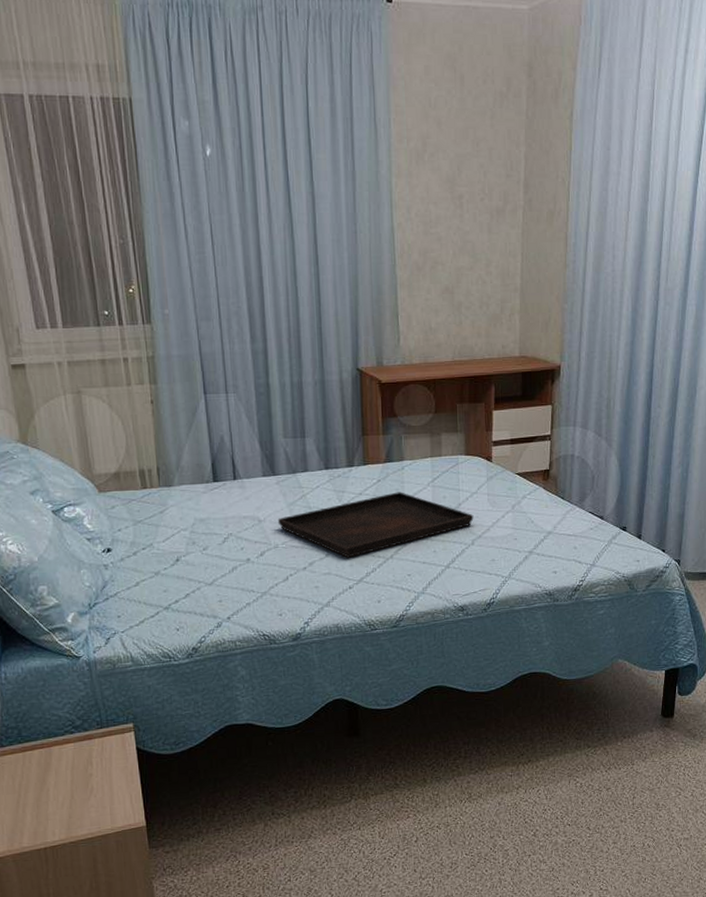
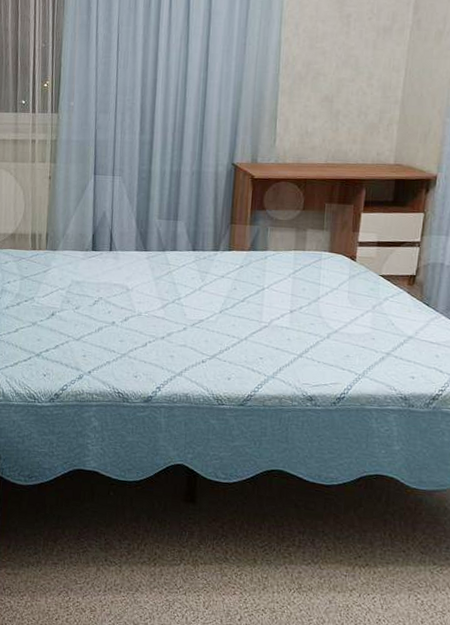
serving tray: present [277,492,474,558] -> none [143,279,332,334]

